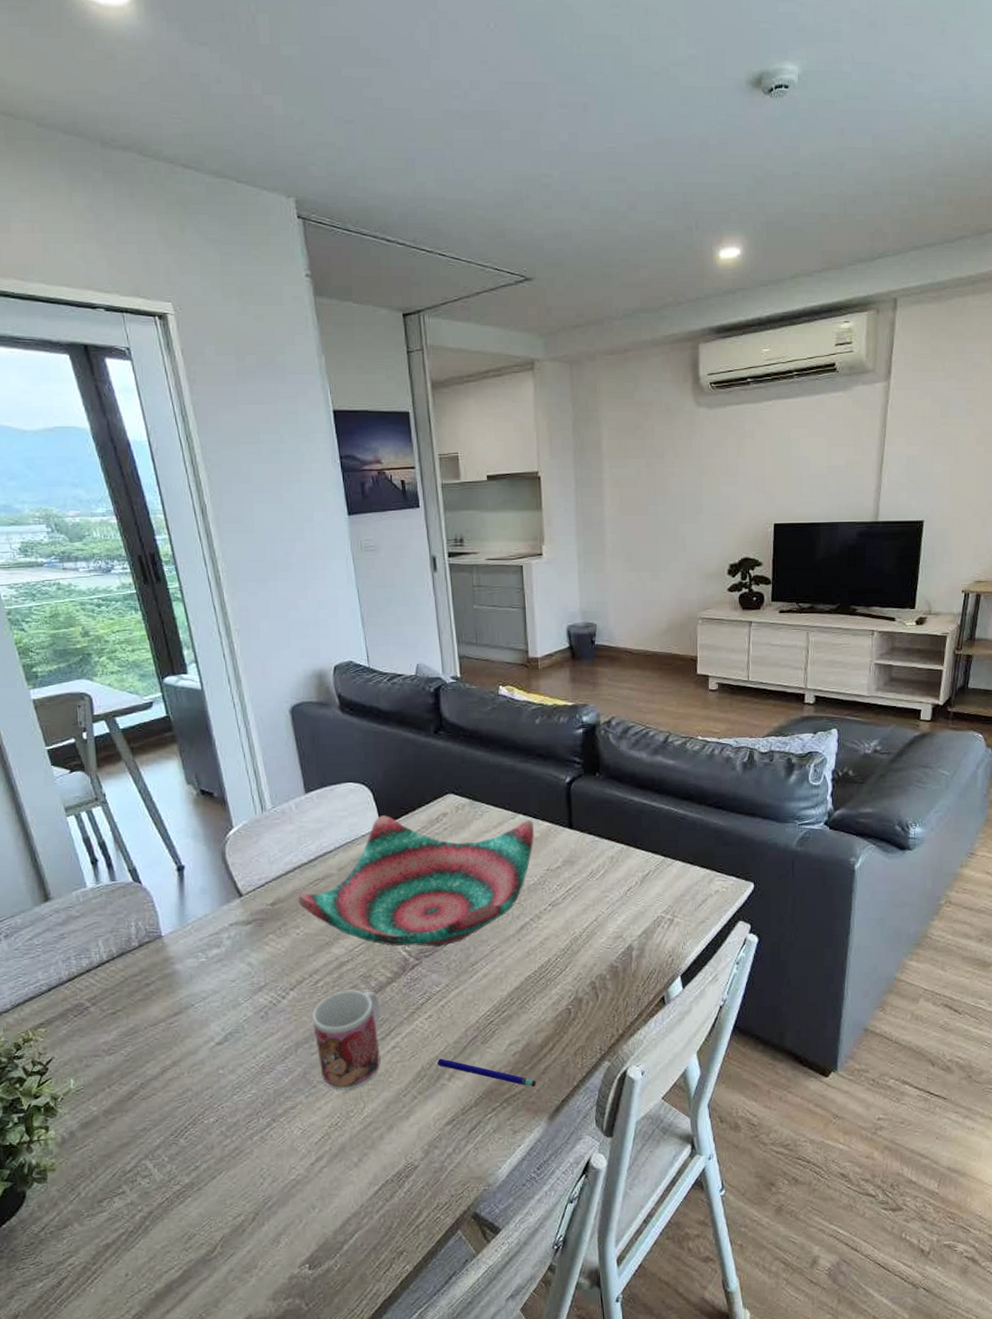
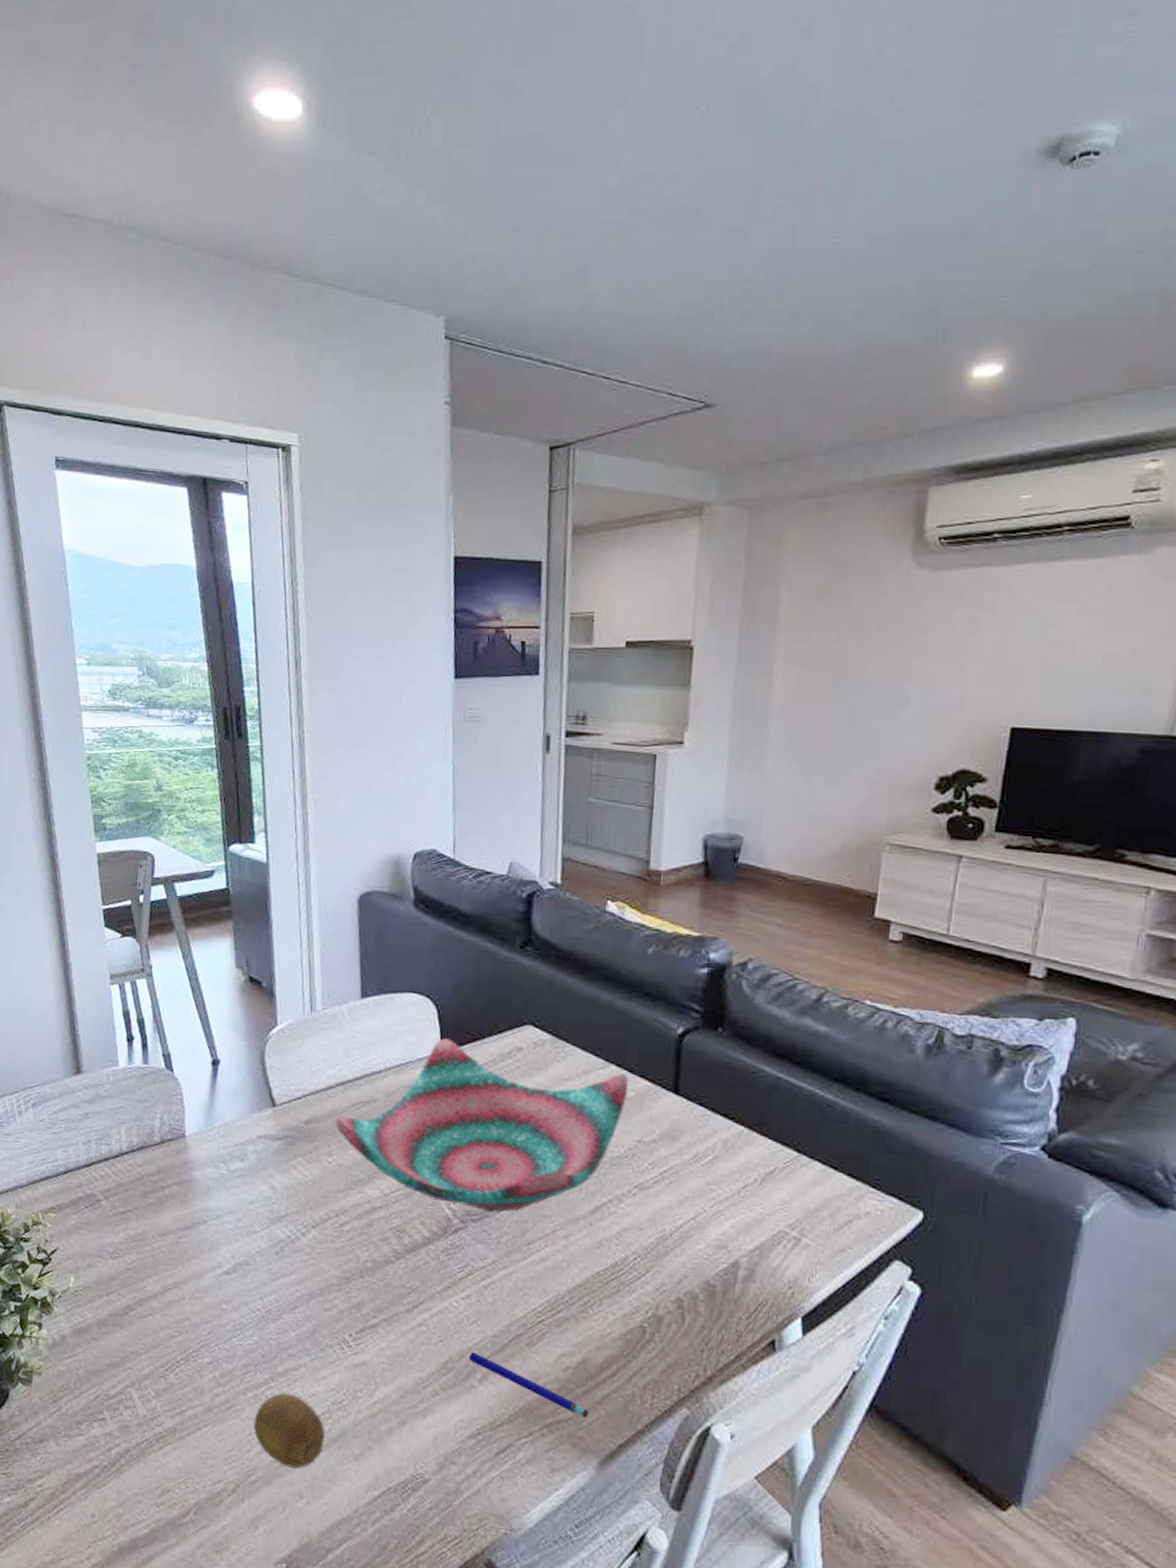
fruit: none [262,1128,327,1188] -> present [253,1392,325,1470]
mug: present [312,990,381,1091] -> none [331,1241,411,1365]

